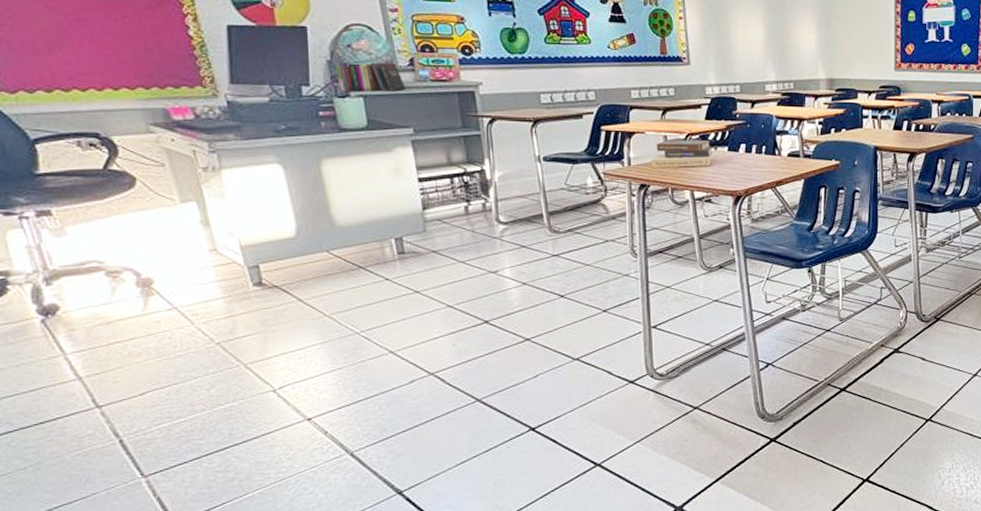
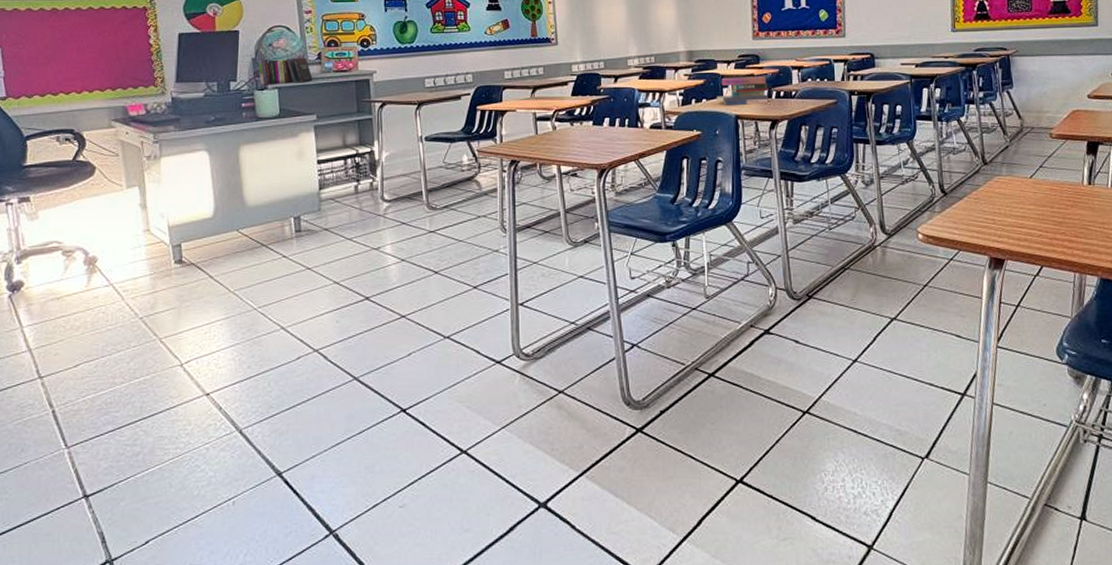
books: present [651,140,713,169] -> none [521,116,578,145]
books: none [857,108,909,137] -> present [717,76,769,105]

